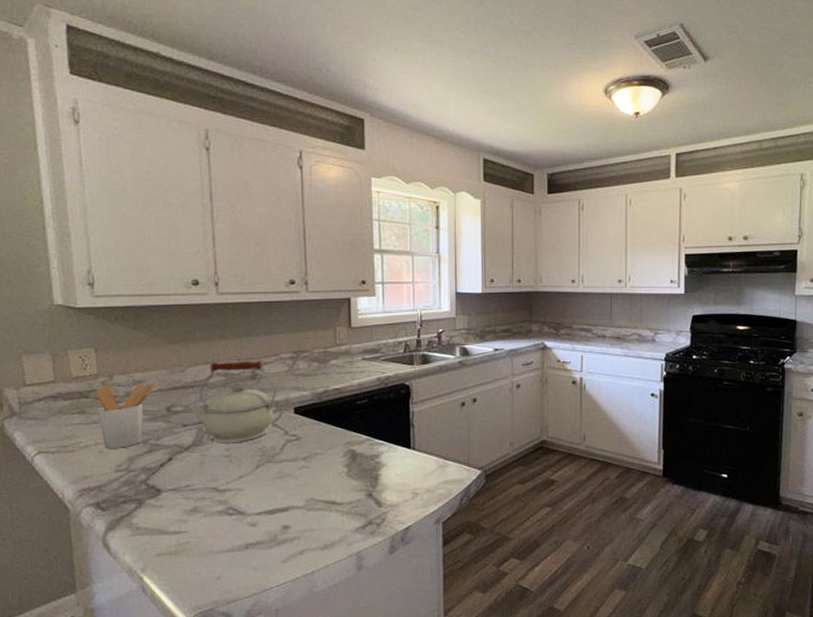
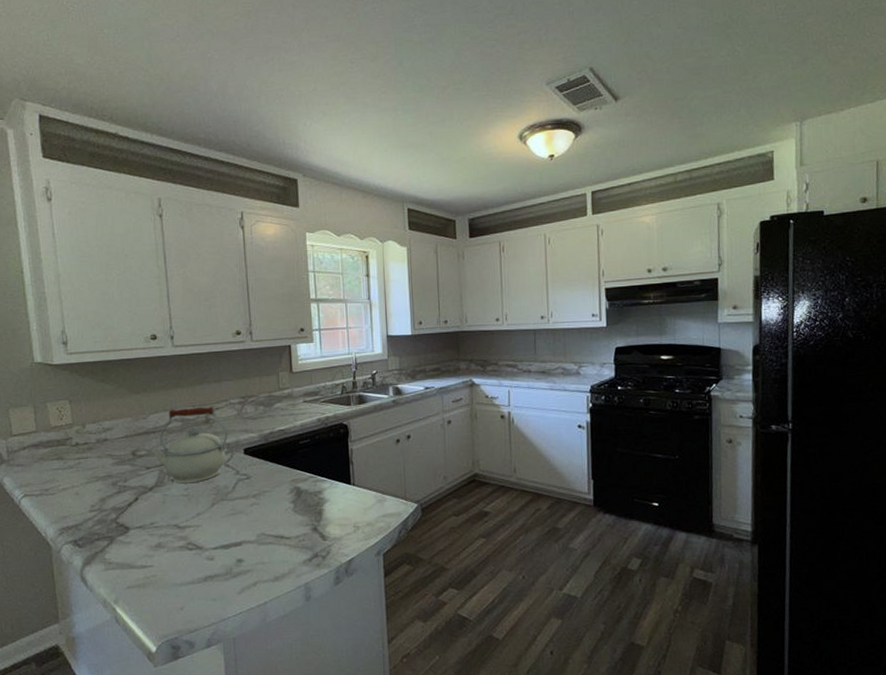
utensil holder: present [96,383,155,449] -> none [71,430,122,491]

